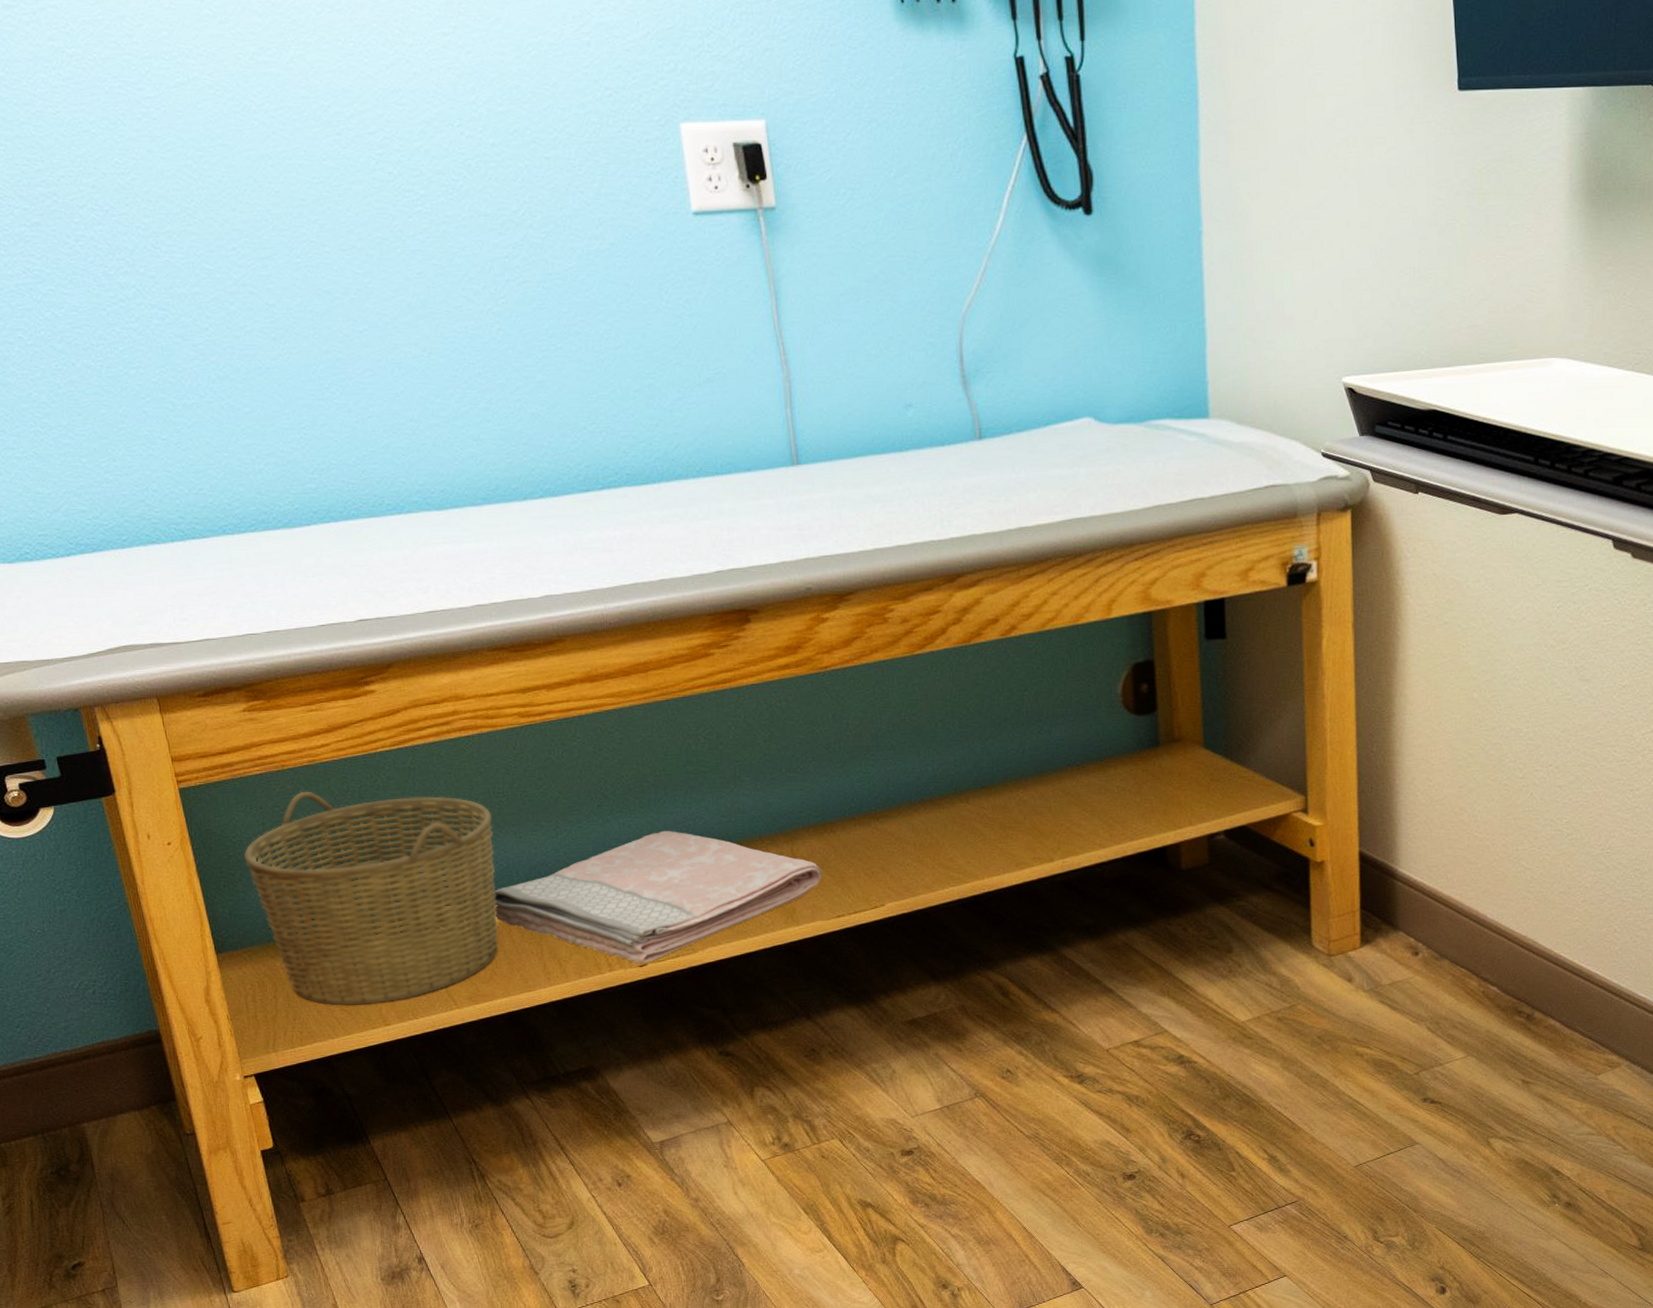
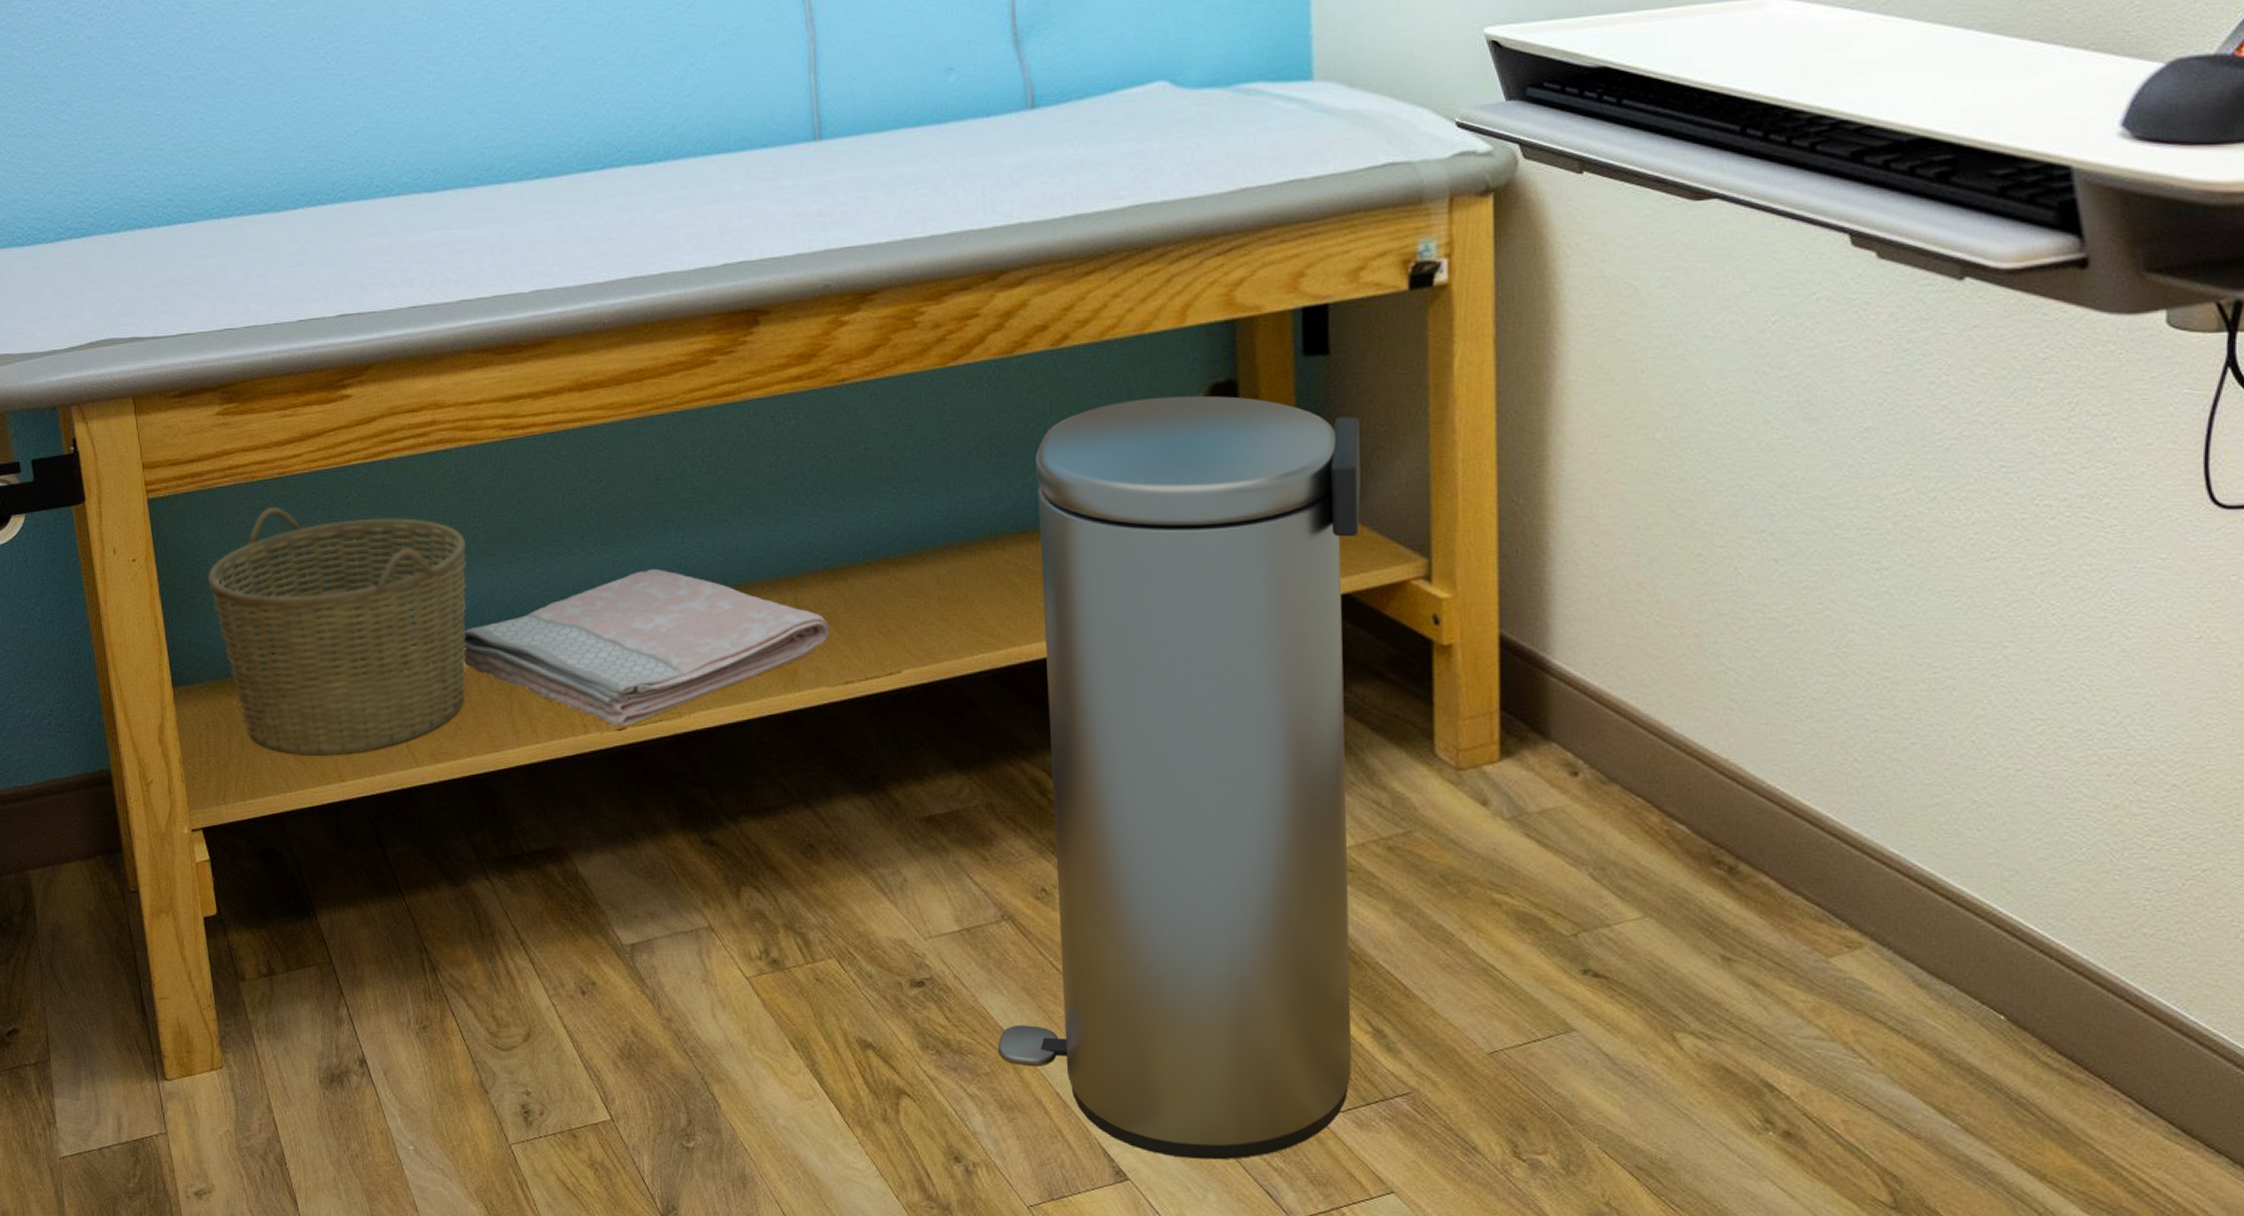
pedal bin: none [974,673,1253,1267] -> present [997,396,1361,1160]

